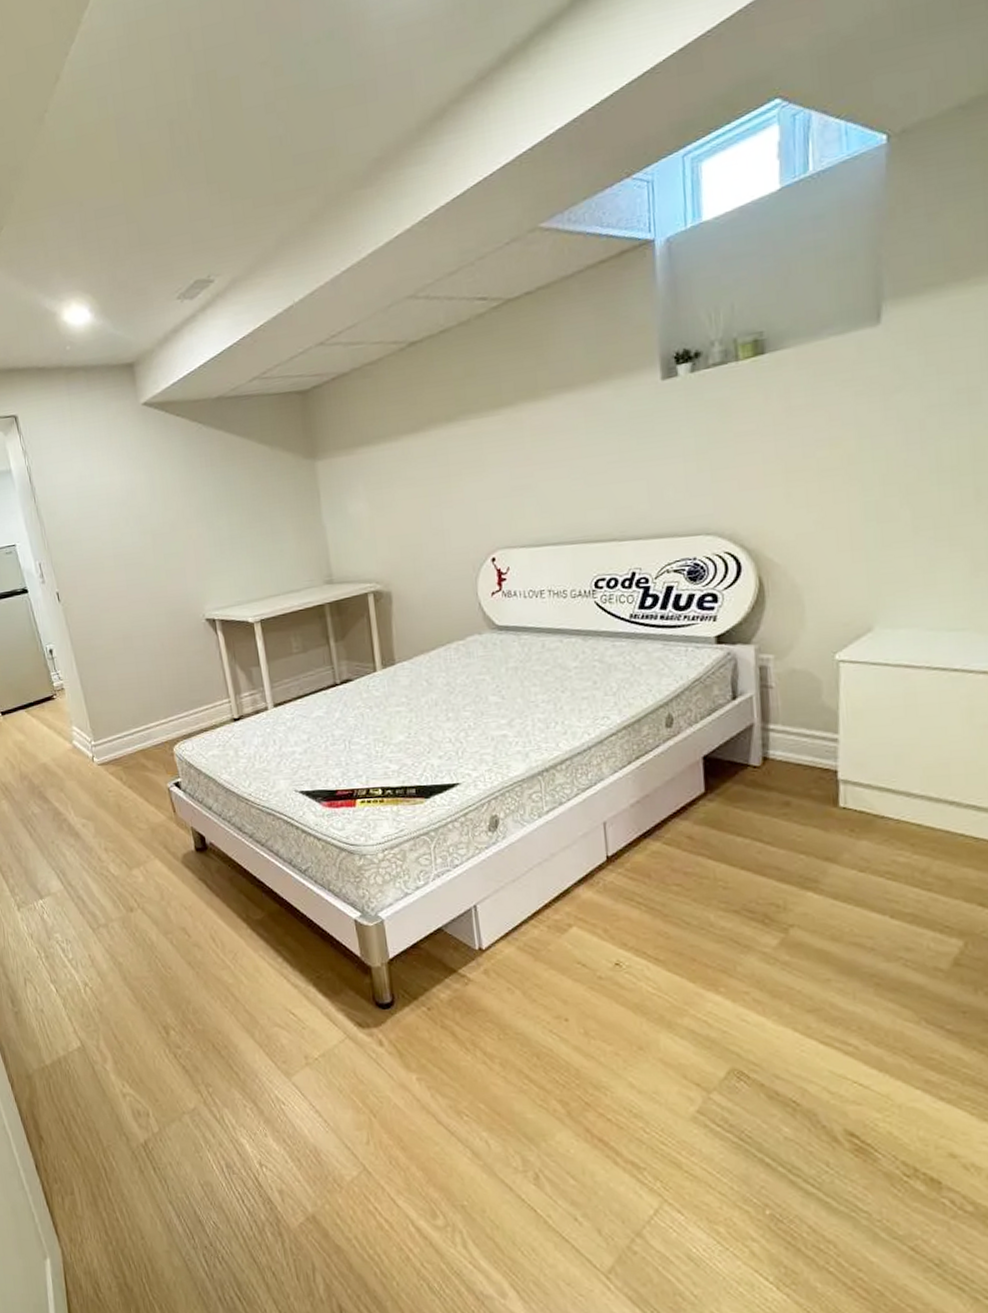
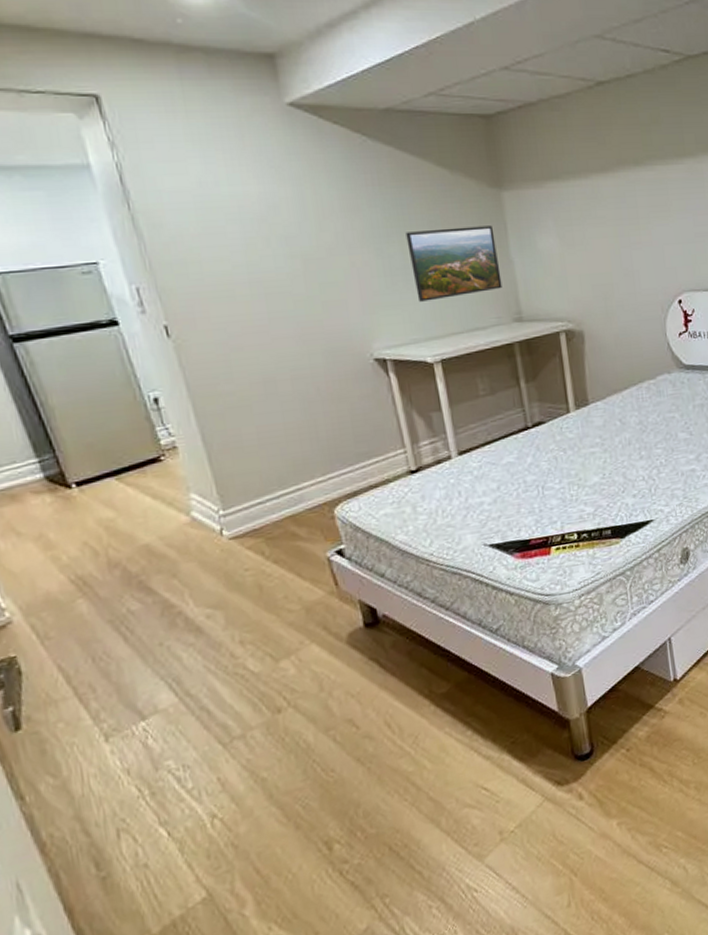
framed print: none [232,494,315,568] -> present [405,225,503,302]

